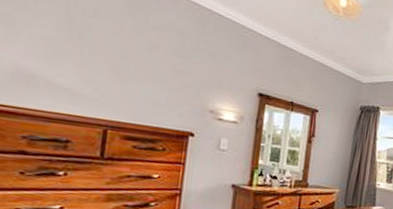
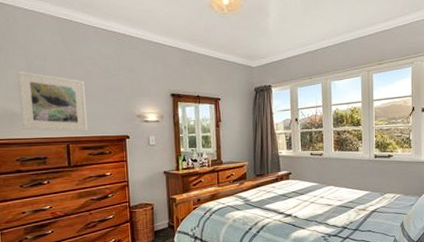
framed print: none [41,21,145,118] -> present [16,71,88,132]

